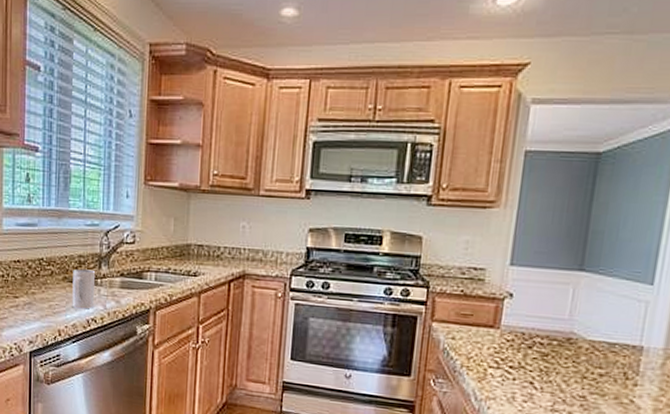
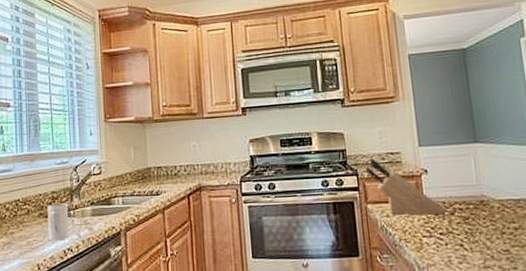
knife block: none [438,270,524,346] -> present [365,158,446,215]

